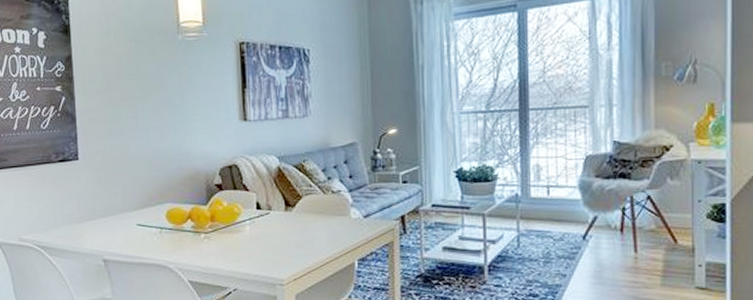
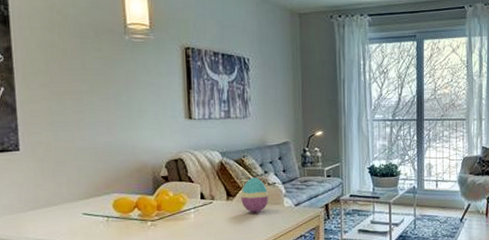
decorative egg: none [301,184,333,226] -> present [241,177,269,213]

